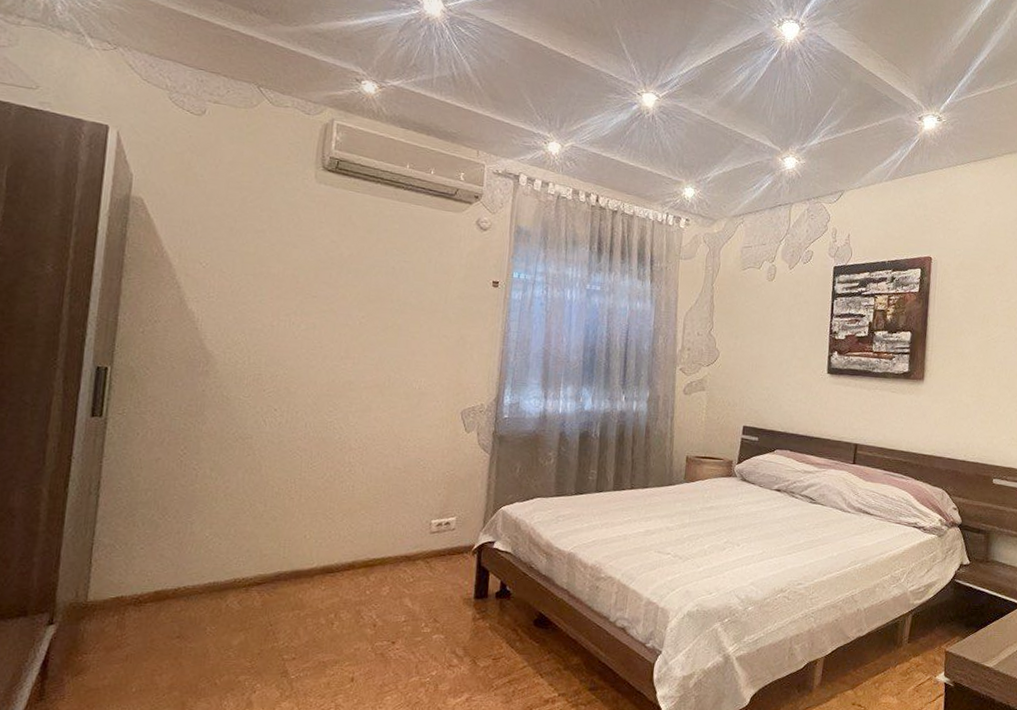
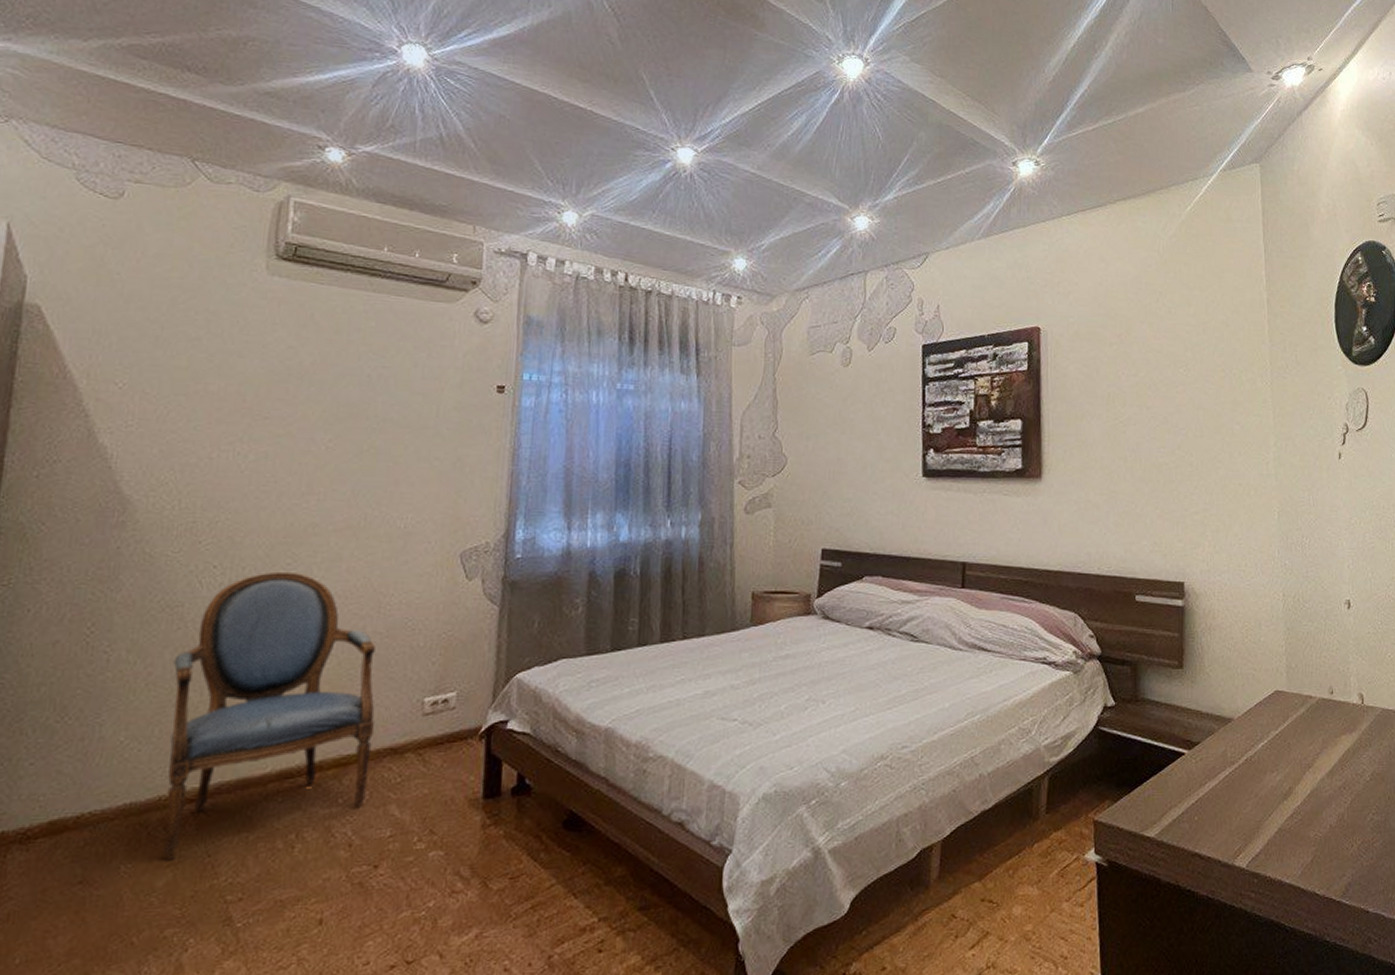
armchair: none [238,416,395,627] -> present [164,571,375,862]

